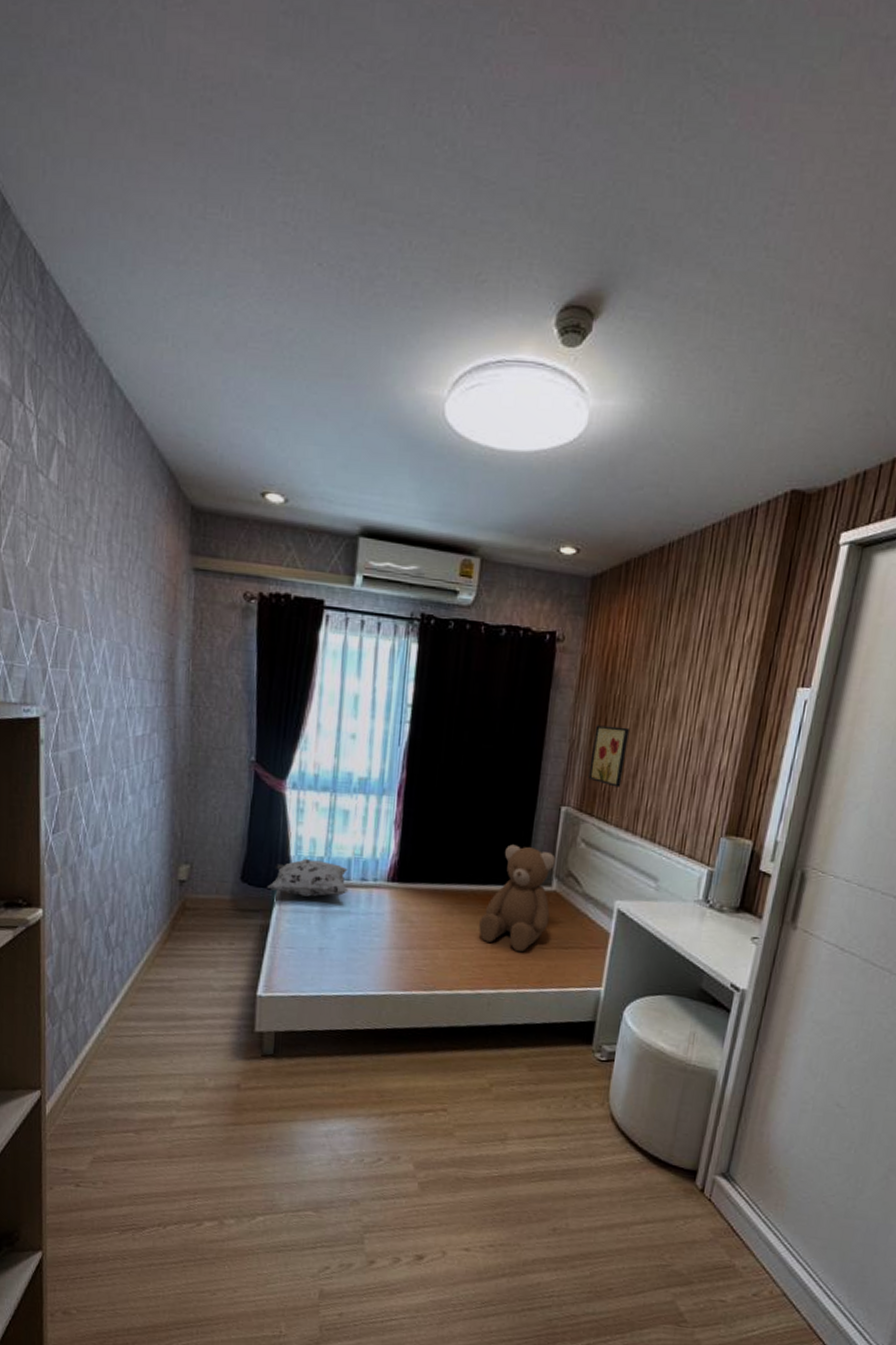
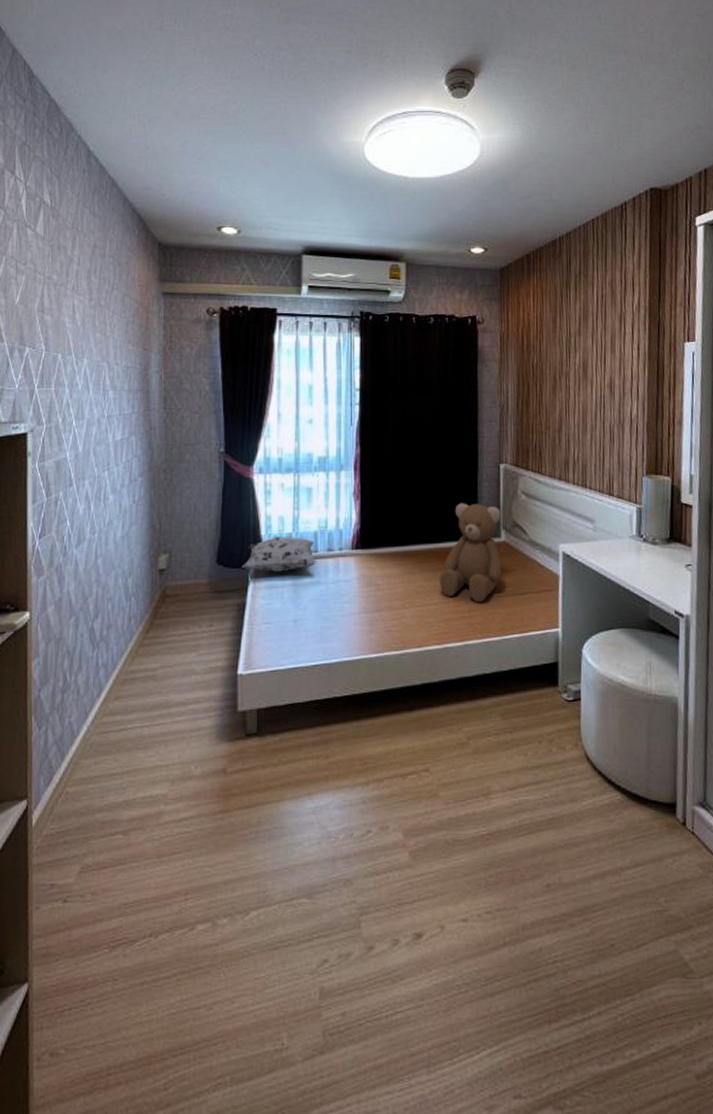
wall art: present [588,725,630,788] -> none [519,390,550,442]

